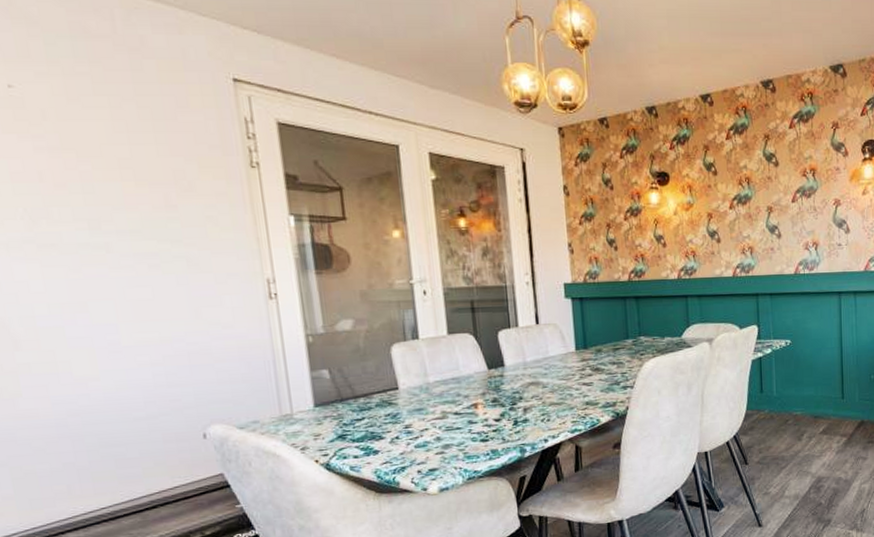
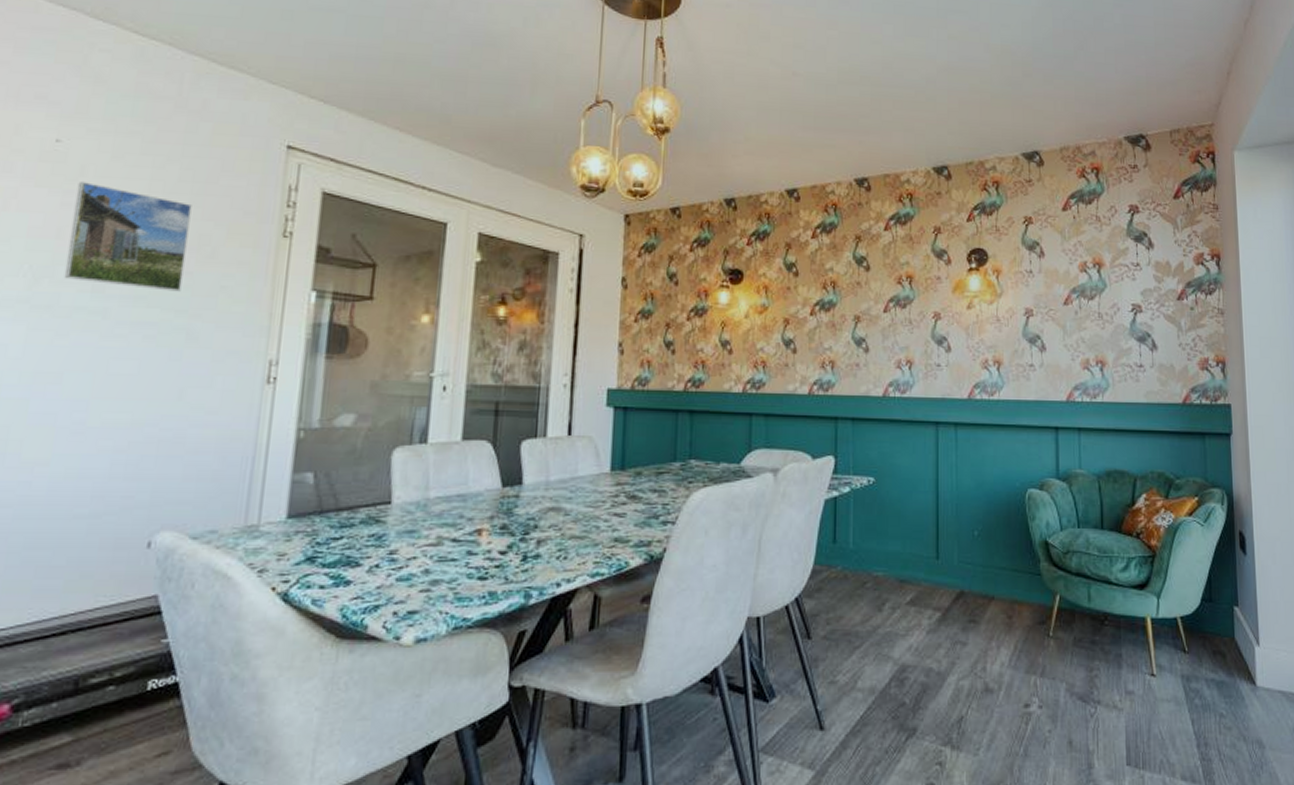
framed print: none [43,126,171,224] -> present [64,182,192,292]

